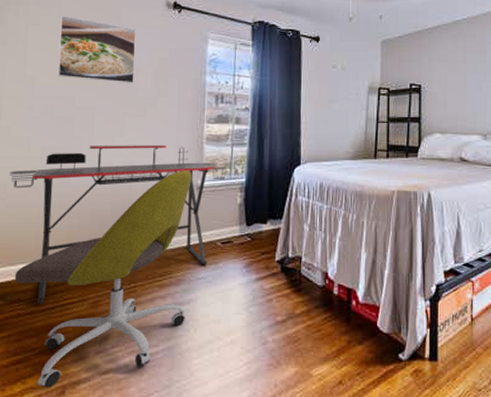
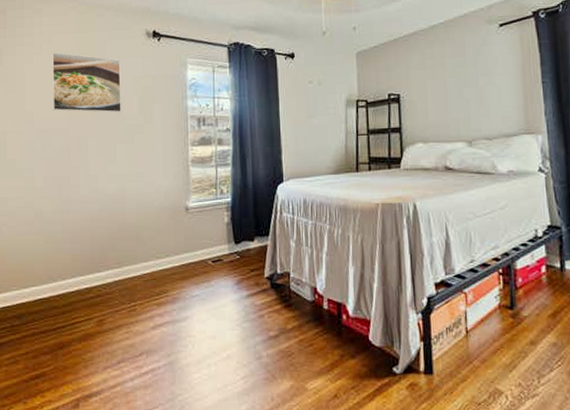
desk: present [9,145,227,305] -> none [17,170,213,324]
office chair: present [14,170,192,388] -> none [28,192,183,401]

